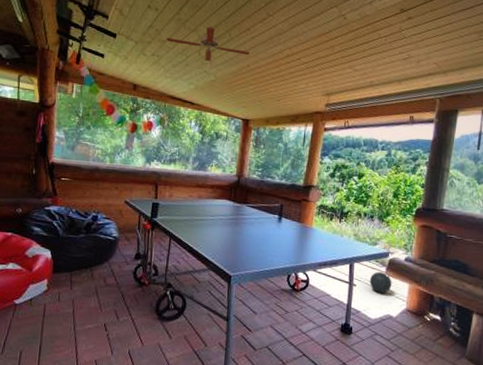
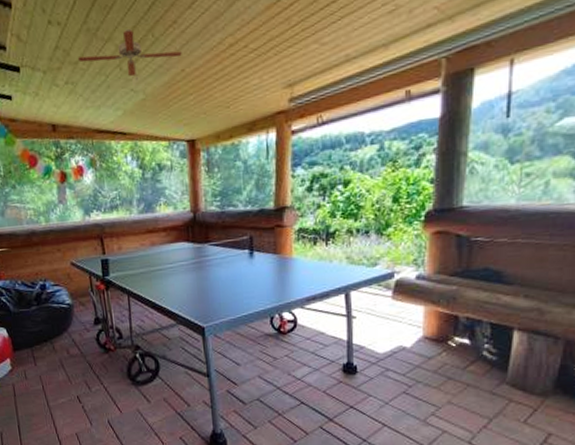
ball: present [369,272,392,293] -> none [372,297,402,322]

